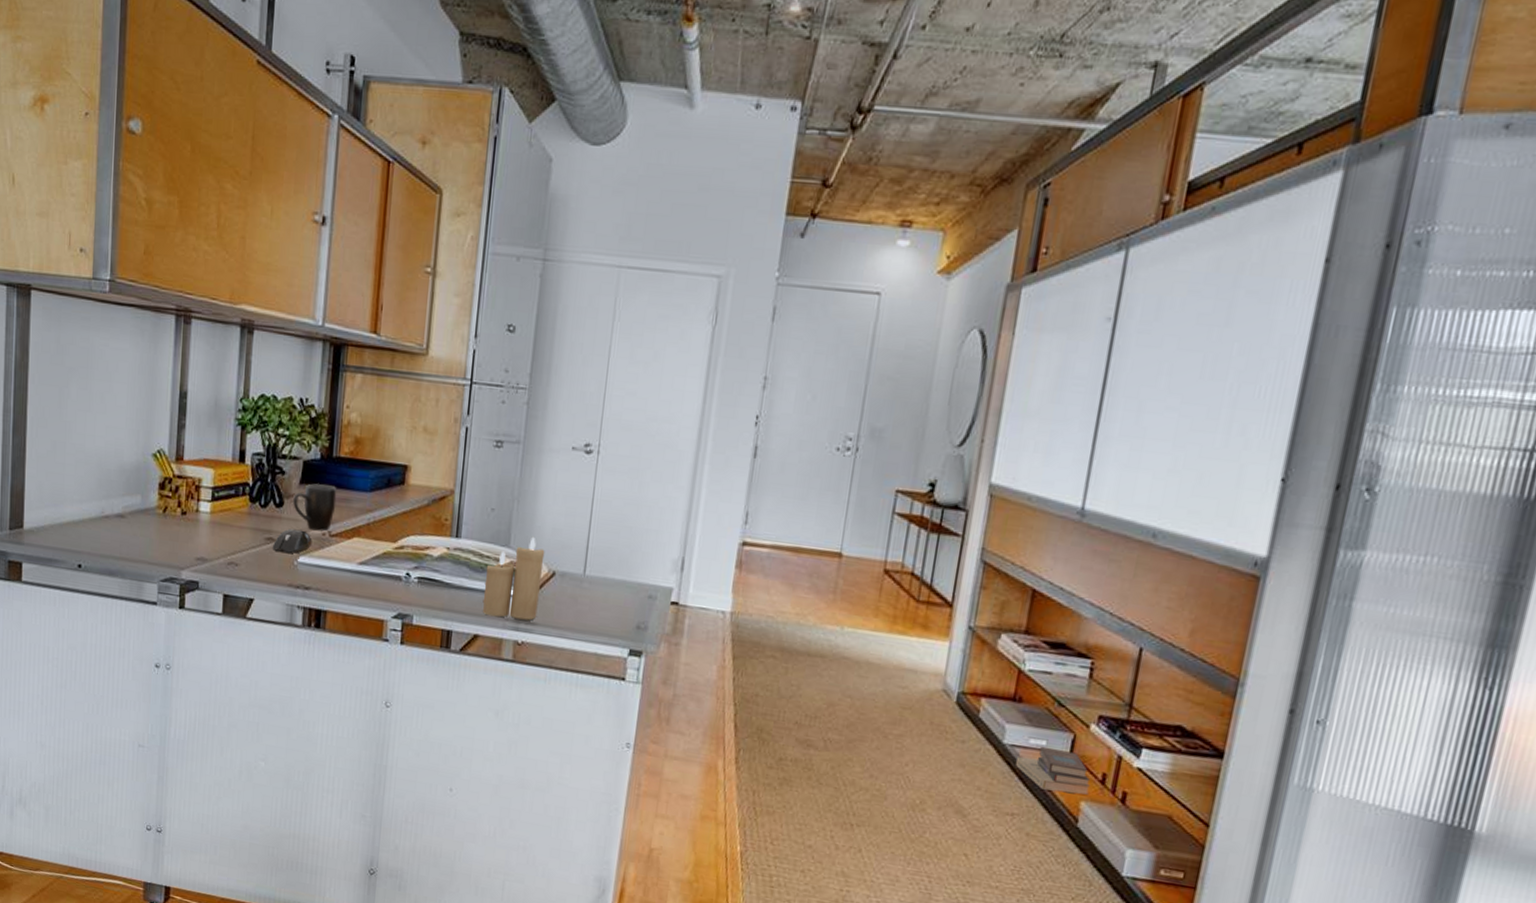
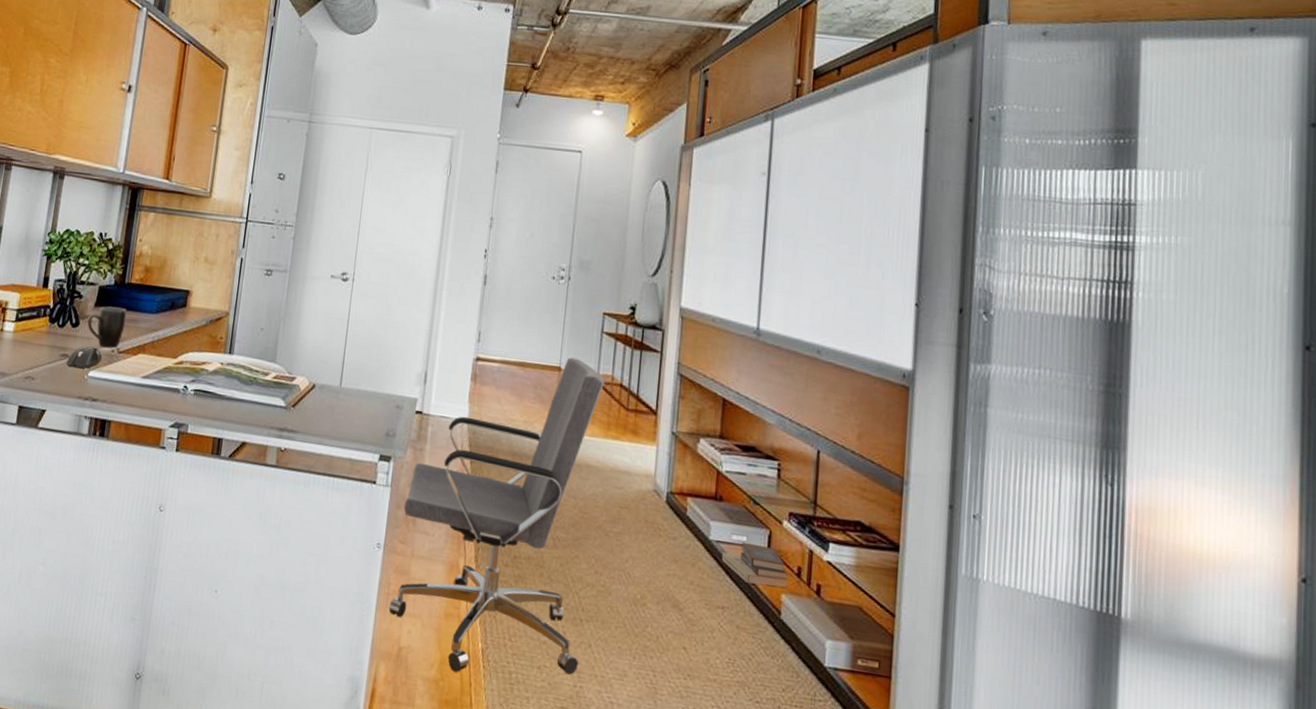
candle: present [482,536,545,621] -> none [250,353,307,429]
office chair: none [639,542,894,879] -> present [388,357,606,675]

